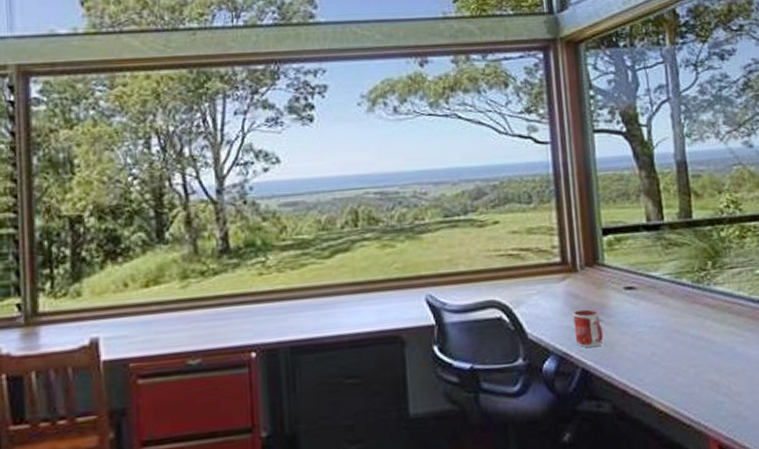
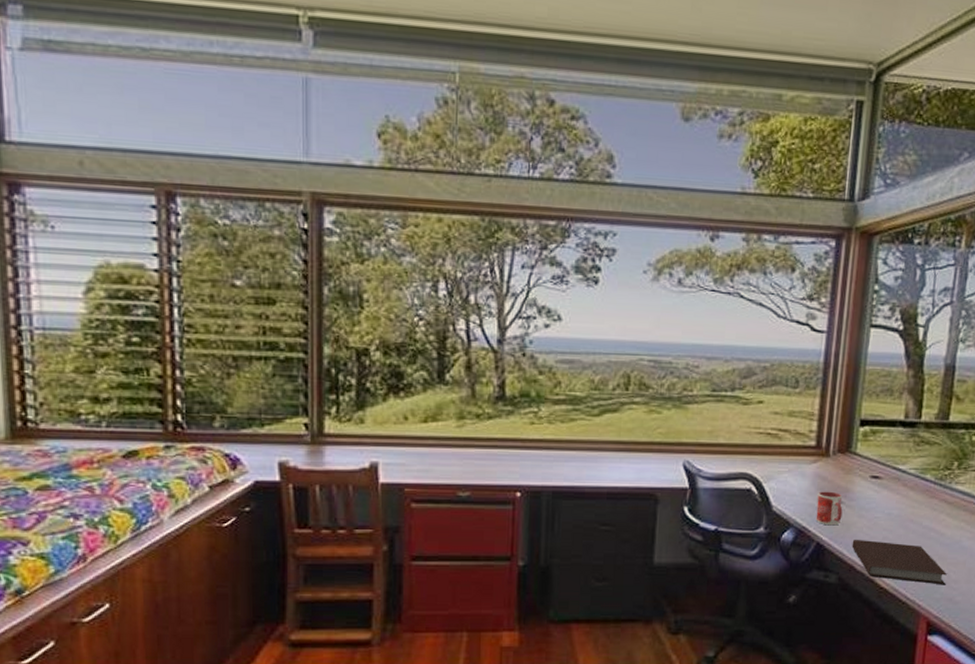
notebook: none [619,358,729,401] -> present [852,539,947,585]

